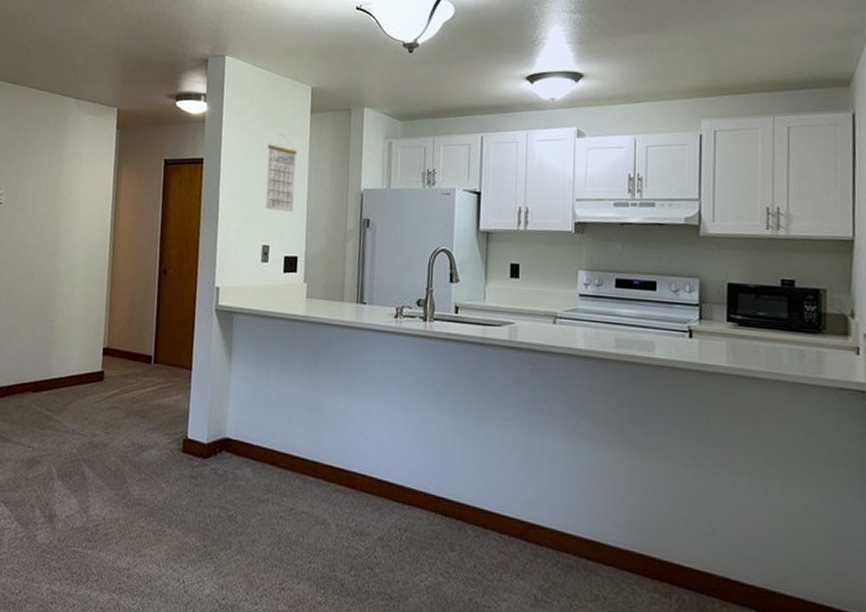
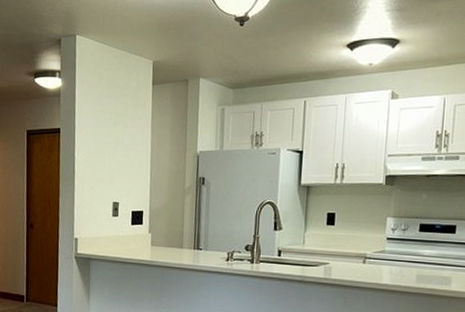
calendar: present [265,134,298,212] -> none [115,105,142,173]

